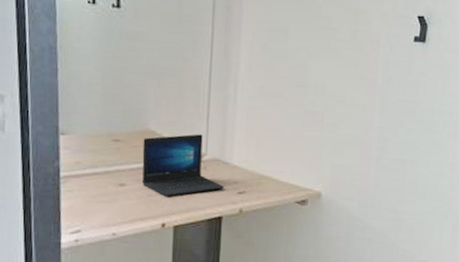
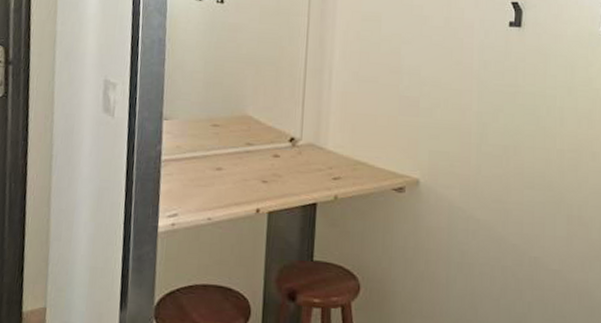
laptop: present [142,134,224,197] -> none [238,119,319,182]

